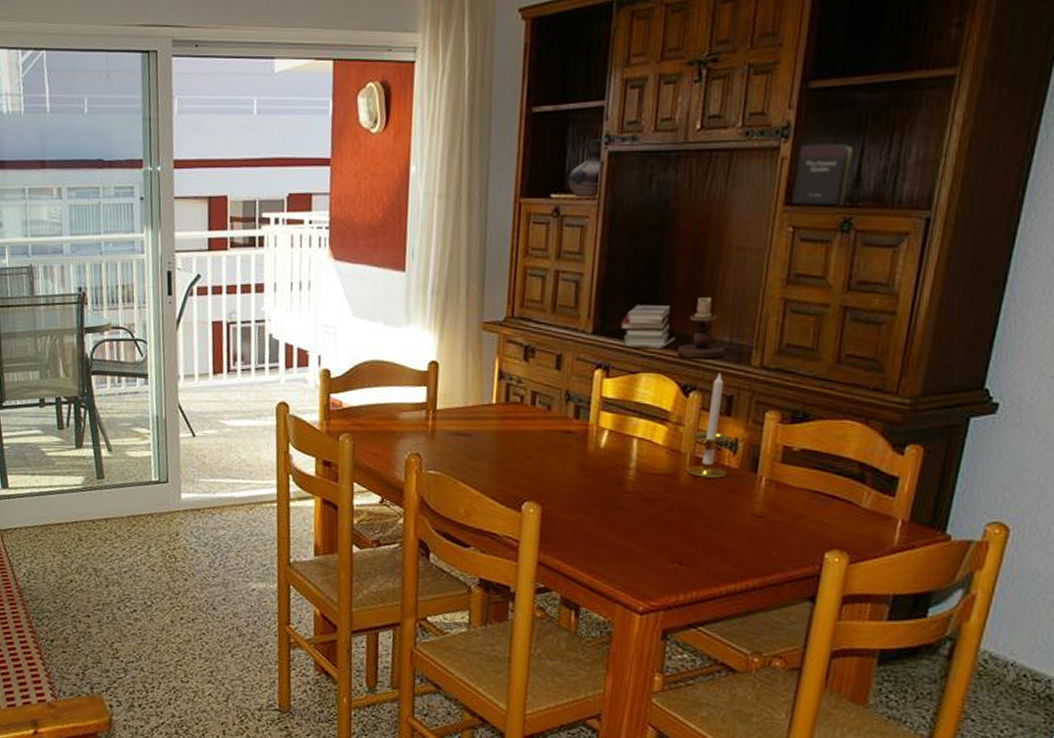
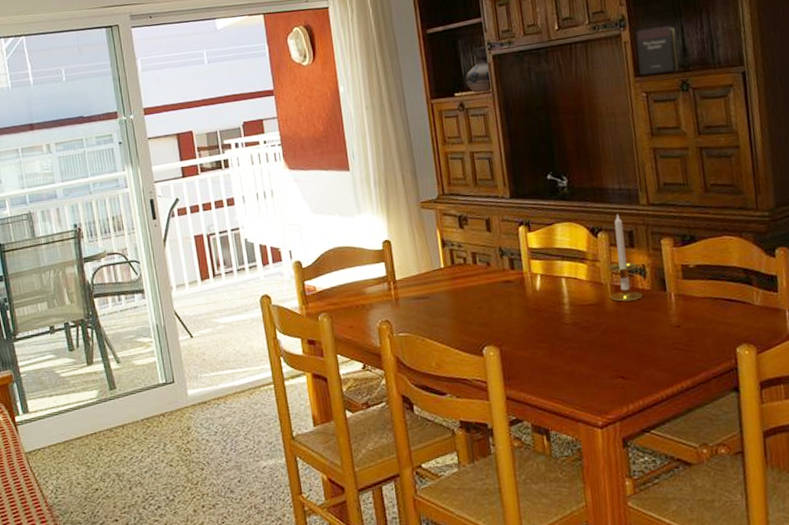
books: present [620,305,675,350] -> none [531,167,576,206]
candlestick: present [677,296,726,360] -> none [580,155,618,207]

